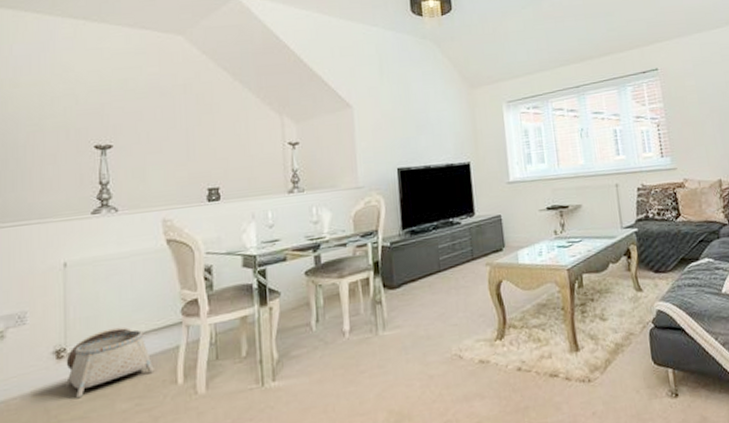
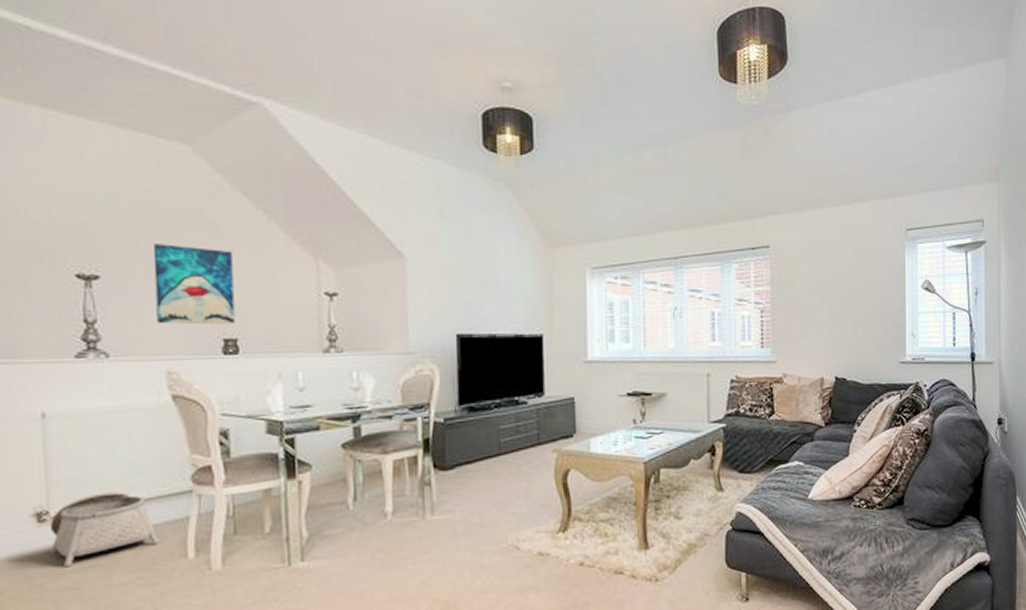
wall art: none [153,114,218,181] -> present [152,244,236,325]

